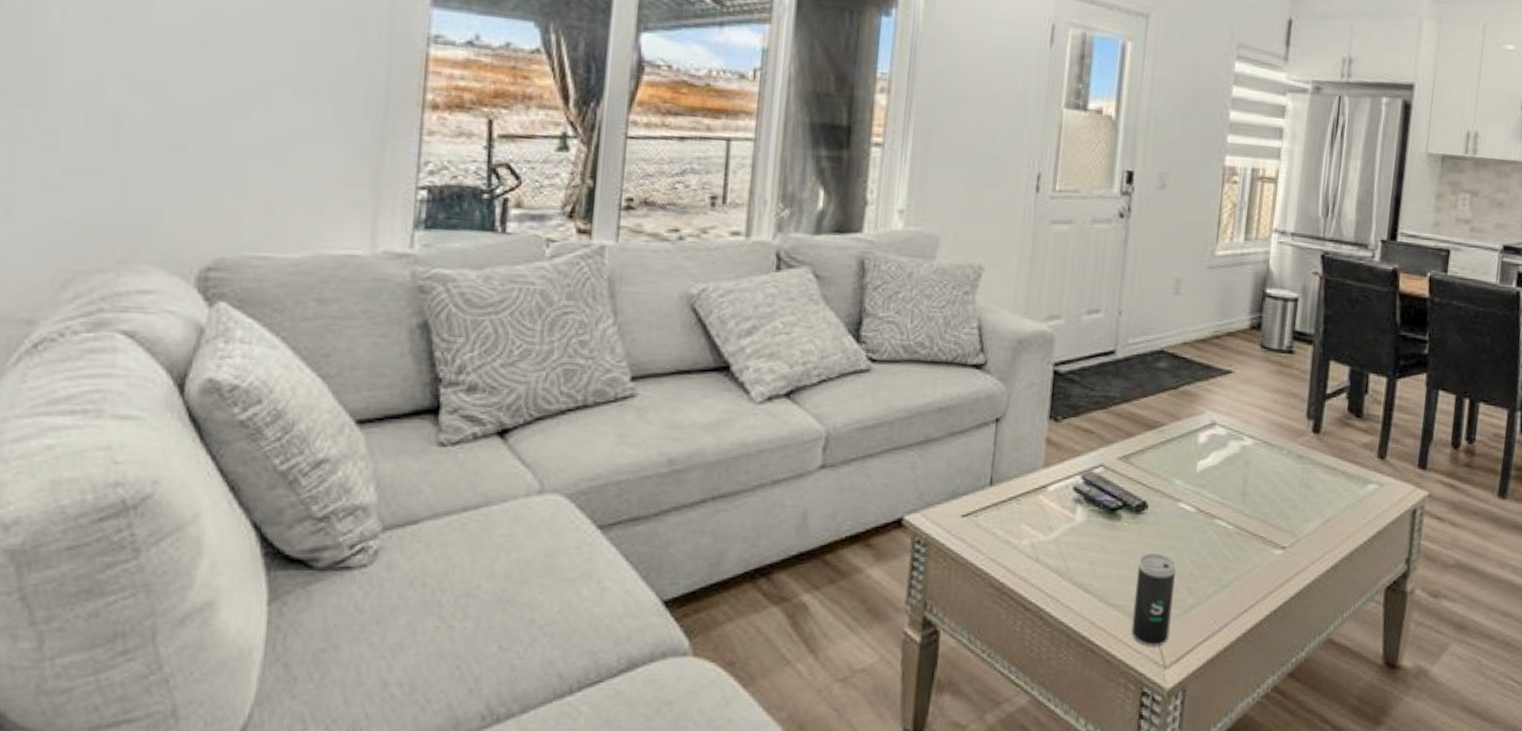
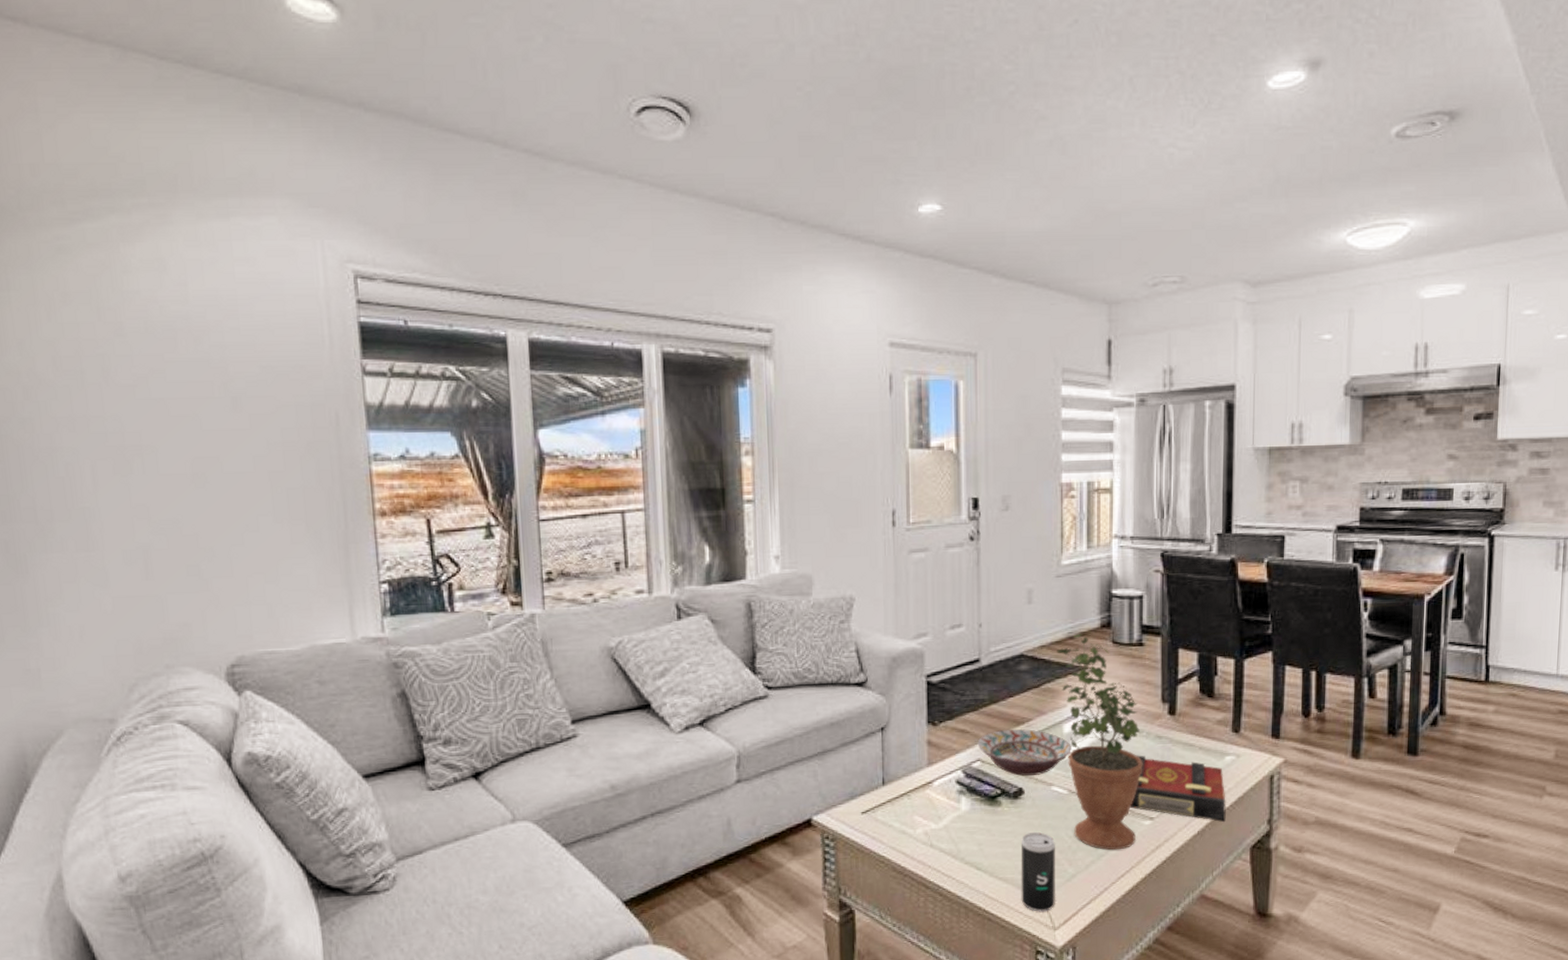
decorative bowl: none [1102,433,1205,488] -> present [977,728,1071,776]
potted plant: none [1197,334,1281,581] -> present [1057,634,1143,850]
book: none [1261,475,1364,557] -> present [1130,755,1226,822]

